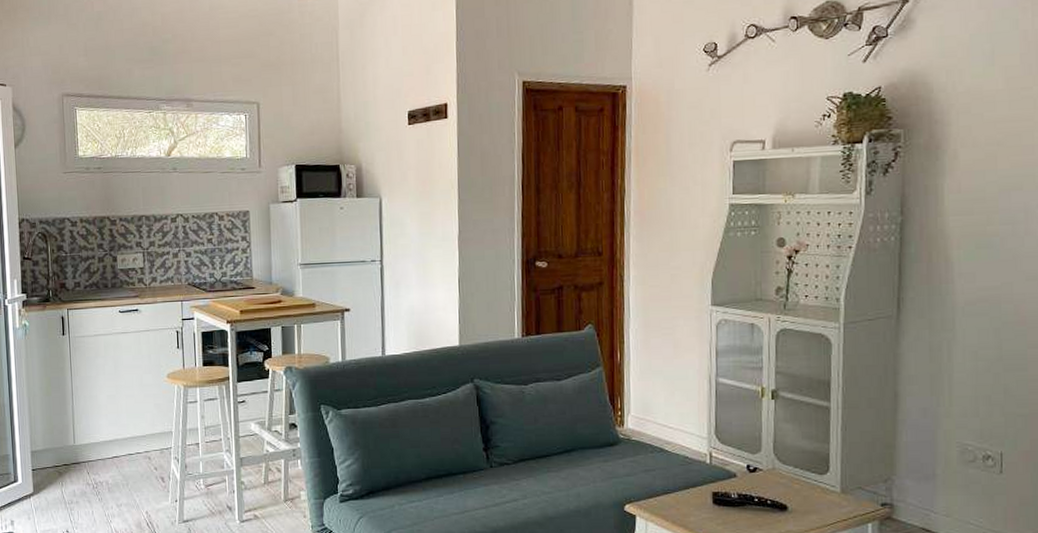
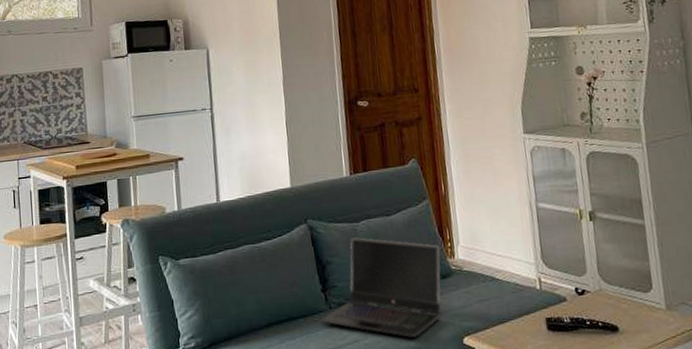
laptop computer: none [480,400,610,502] -> present [320,237,441,338]

